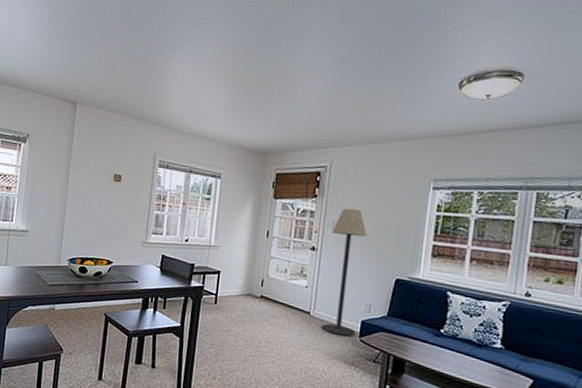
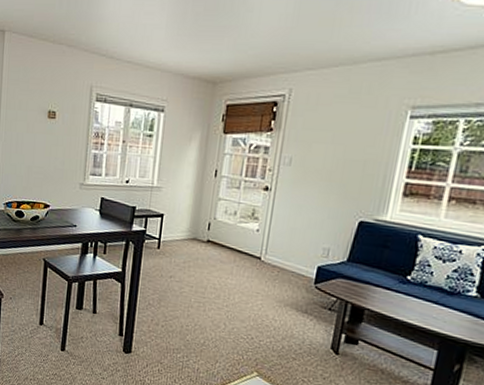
floor lamp: present [321,208,368,337] -> none [273,143,329,283]

